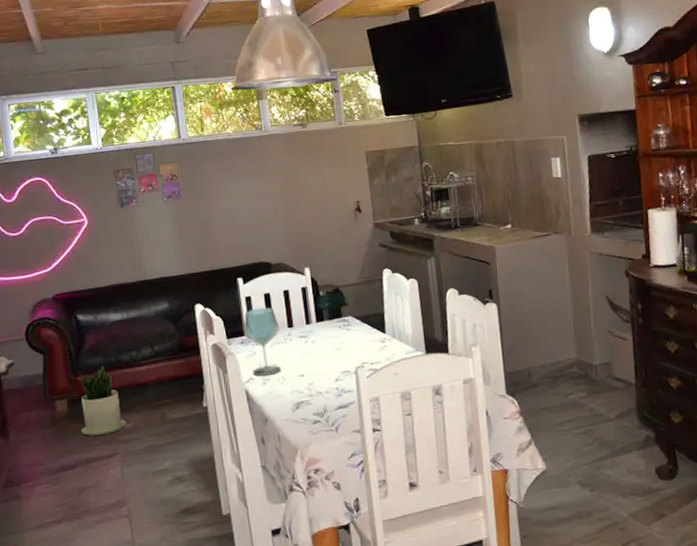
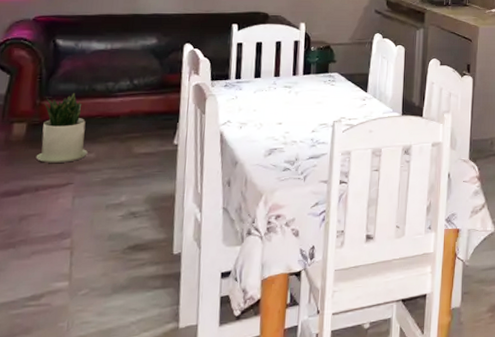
wine glass: present [244,307,281,377] -> none [229,54,266,121]

